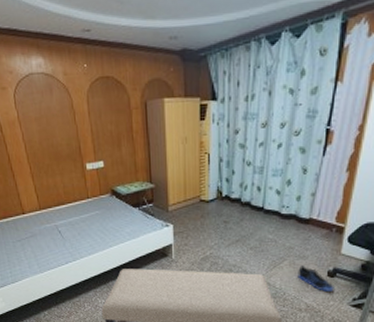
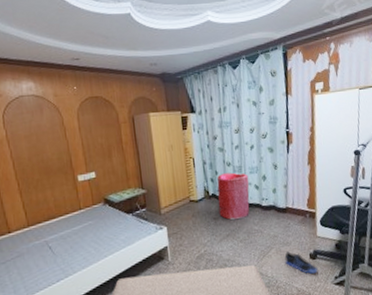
laundry hamper: none [231,173,270,226] -> present [217,172,250,221]

